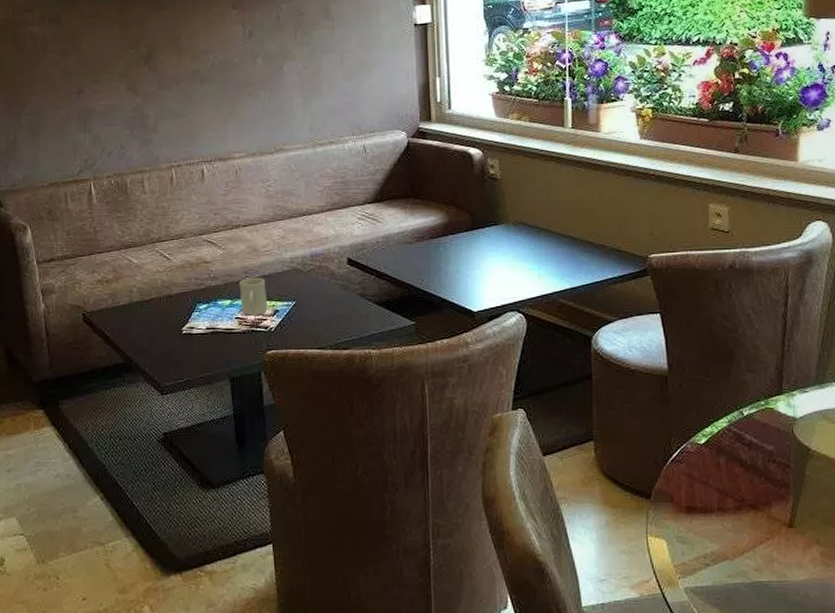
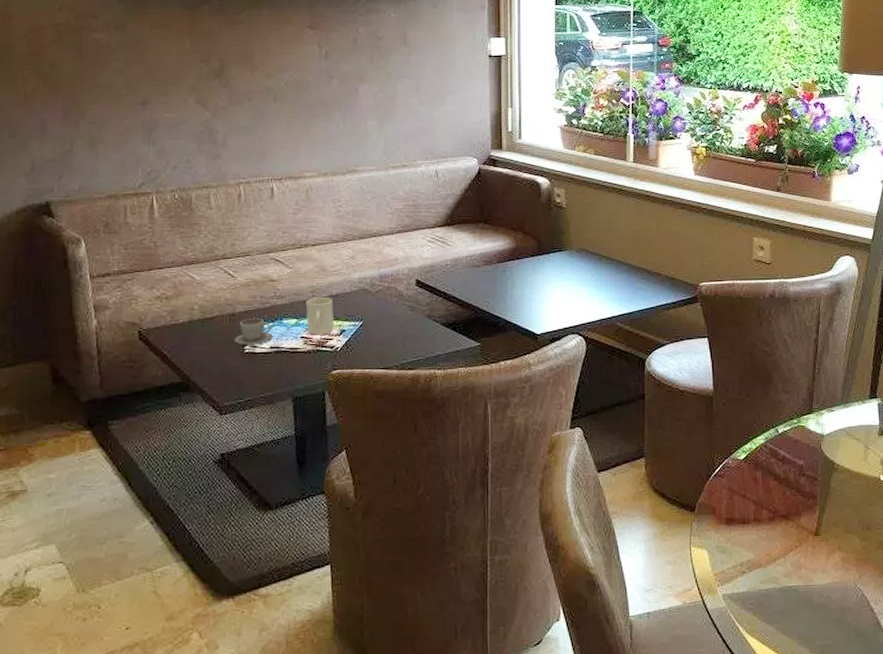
cup: none [171,299,209,326] -> present [233,317,273,345]

